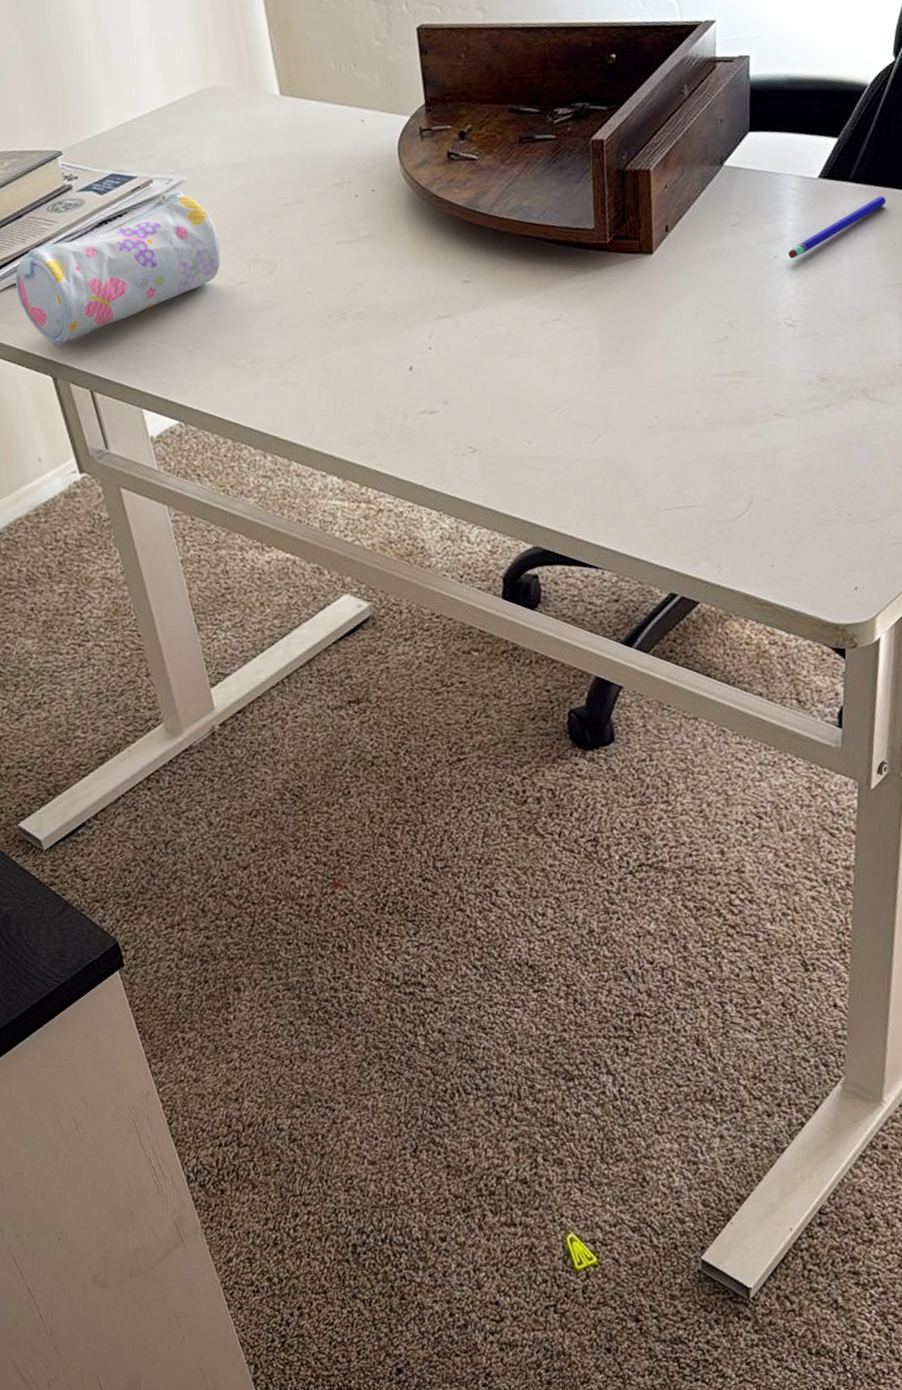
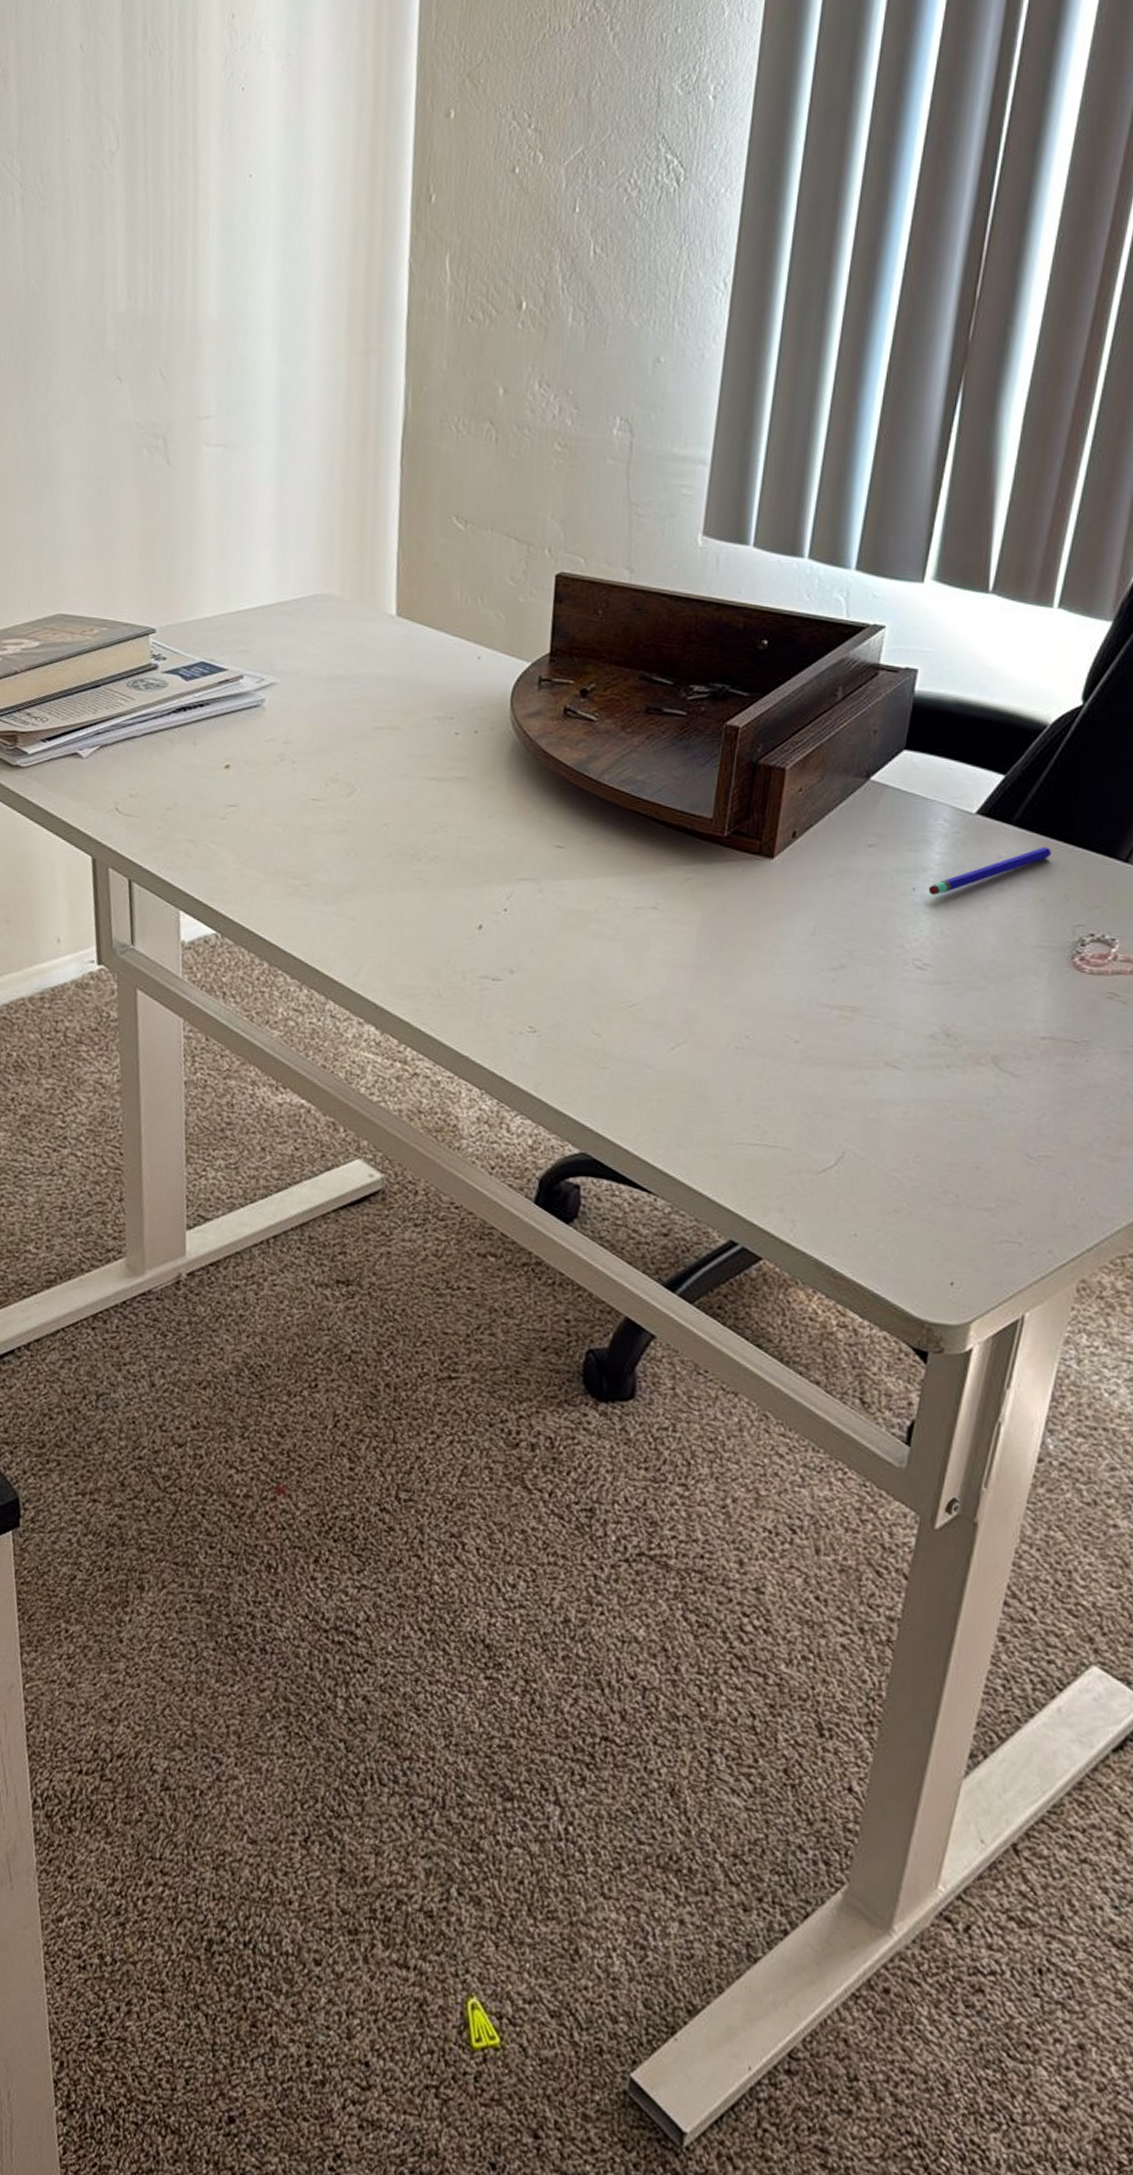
pencil case: present [15,192,221,346] -> none [75,692,300,826]

